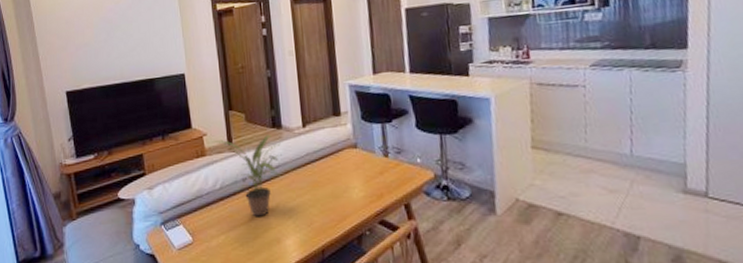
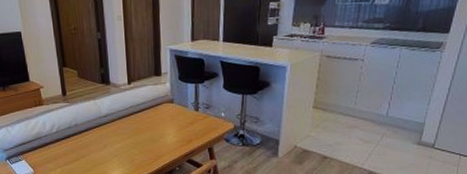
potted plant: present [212,135,282,217] -> none [48,89,110,155]

